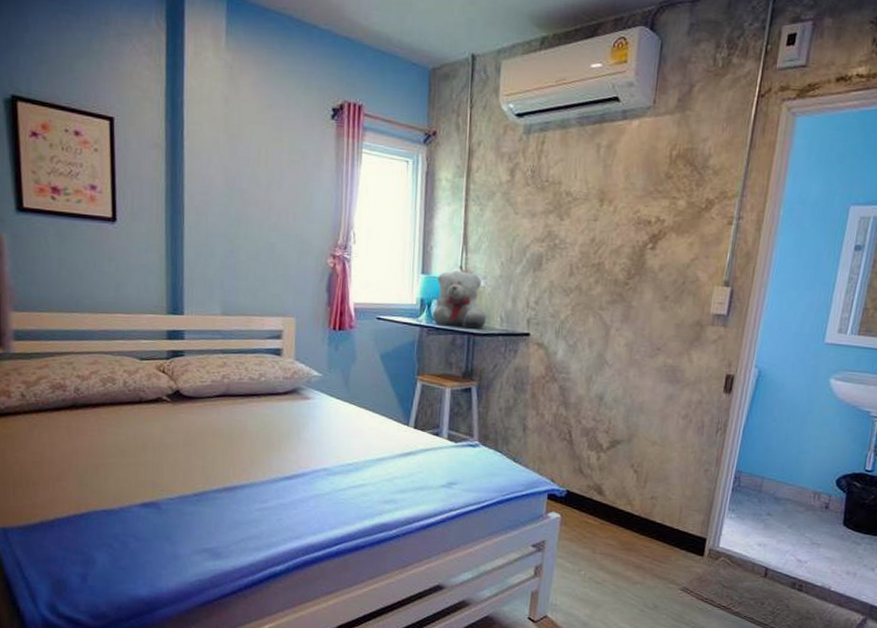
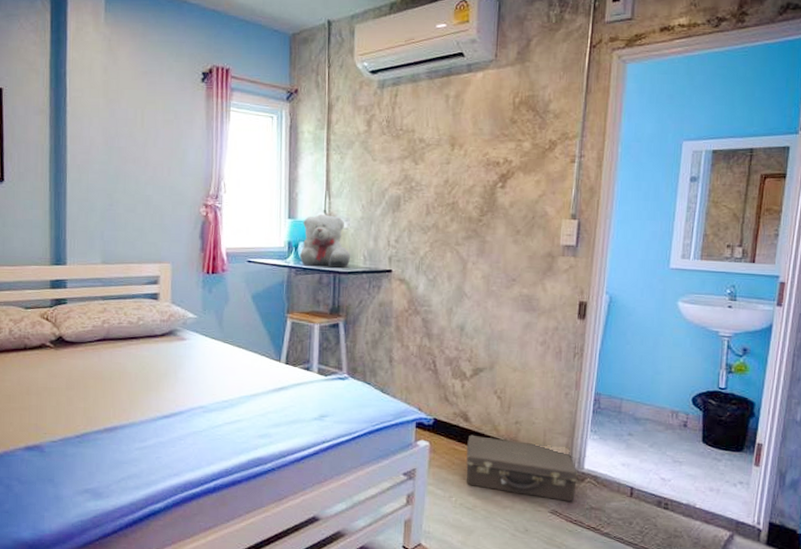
suitcase: none [596,508,713,580] -> present [466,435,578,502]

